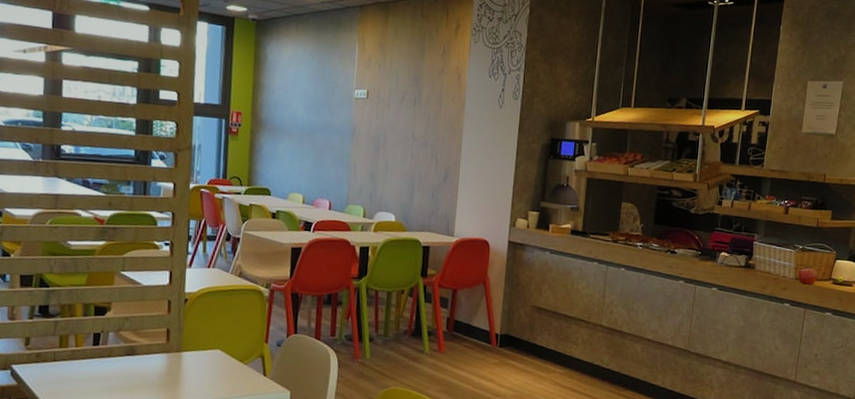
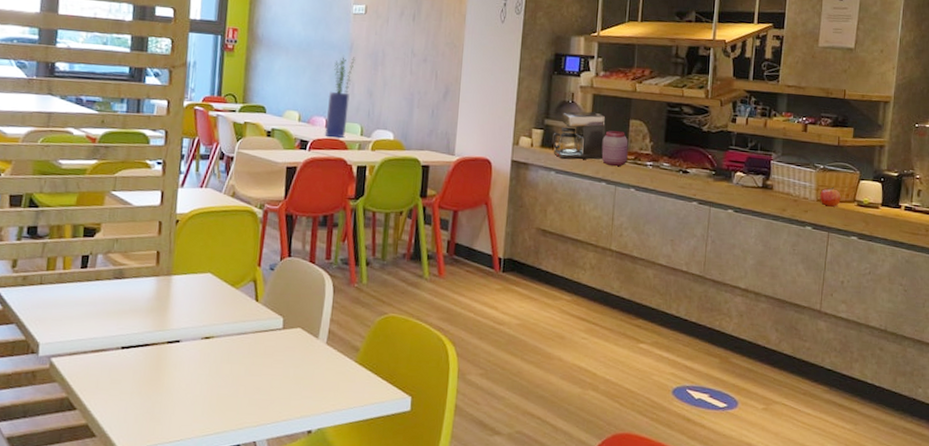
vase: none [328,140,358,220] -> present [325,56,356,139]
coffee maker: none [547,194,599,241] -> present [552,111,606,160]
jar: none [594,213,620,248] -> present [601,130,629,167]

